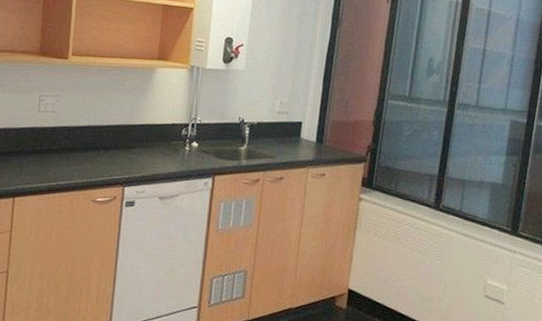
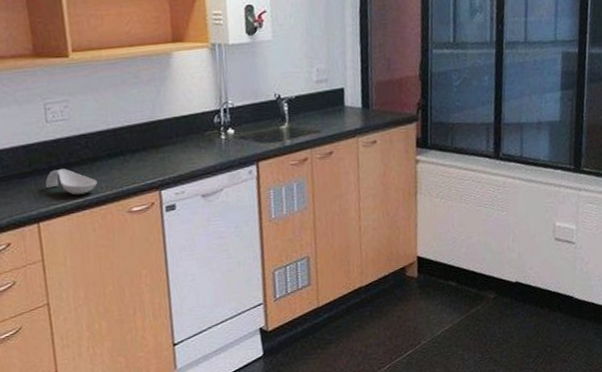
spoon rest: none [27,153,71,179] -> present [45,169,97,195]

